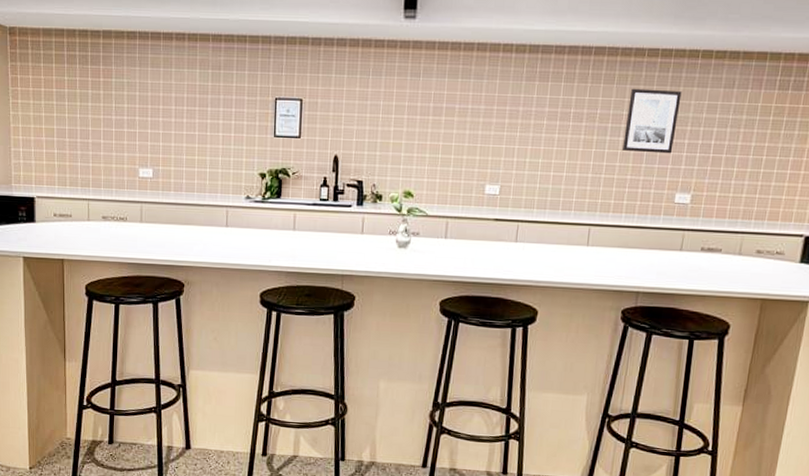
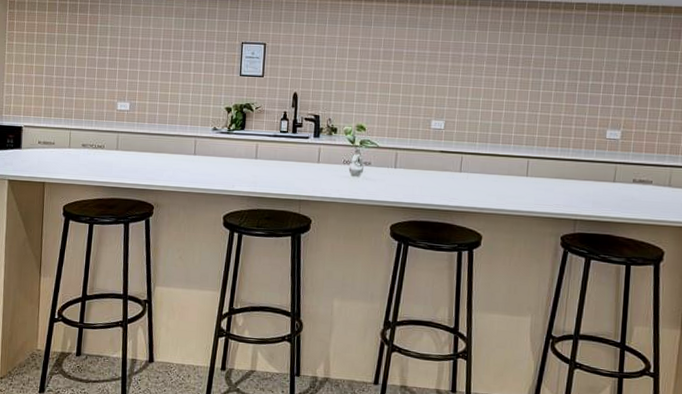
wall art: present [623,88,682,154] -> none [556,37,608,95]

